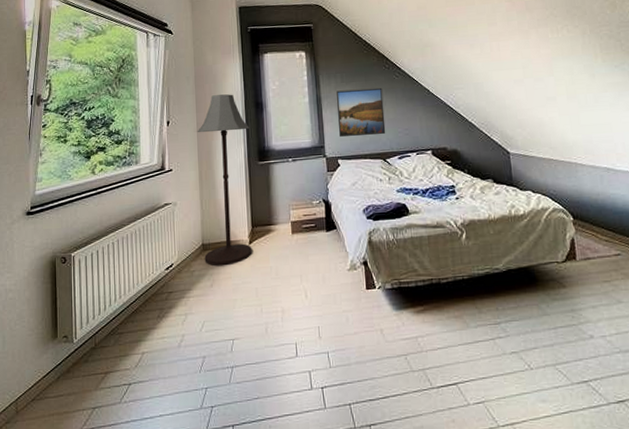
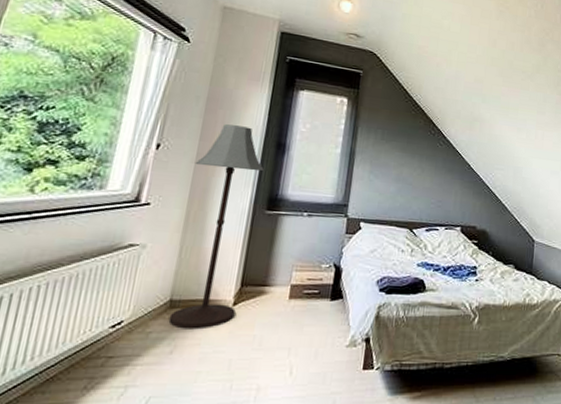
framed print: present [337,87,386,137] -> none [366,147,424,203]

